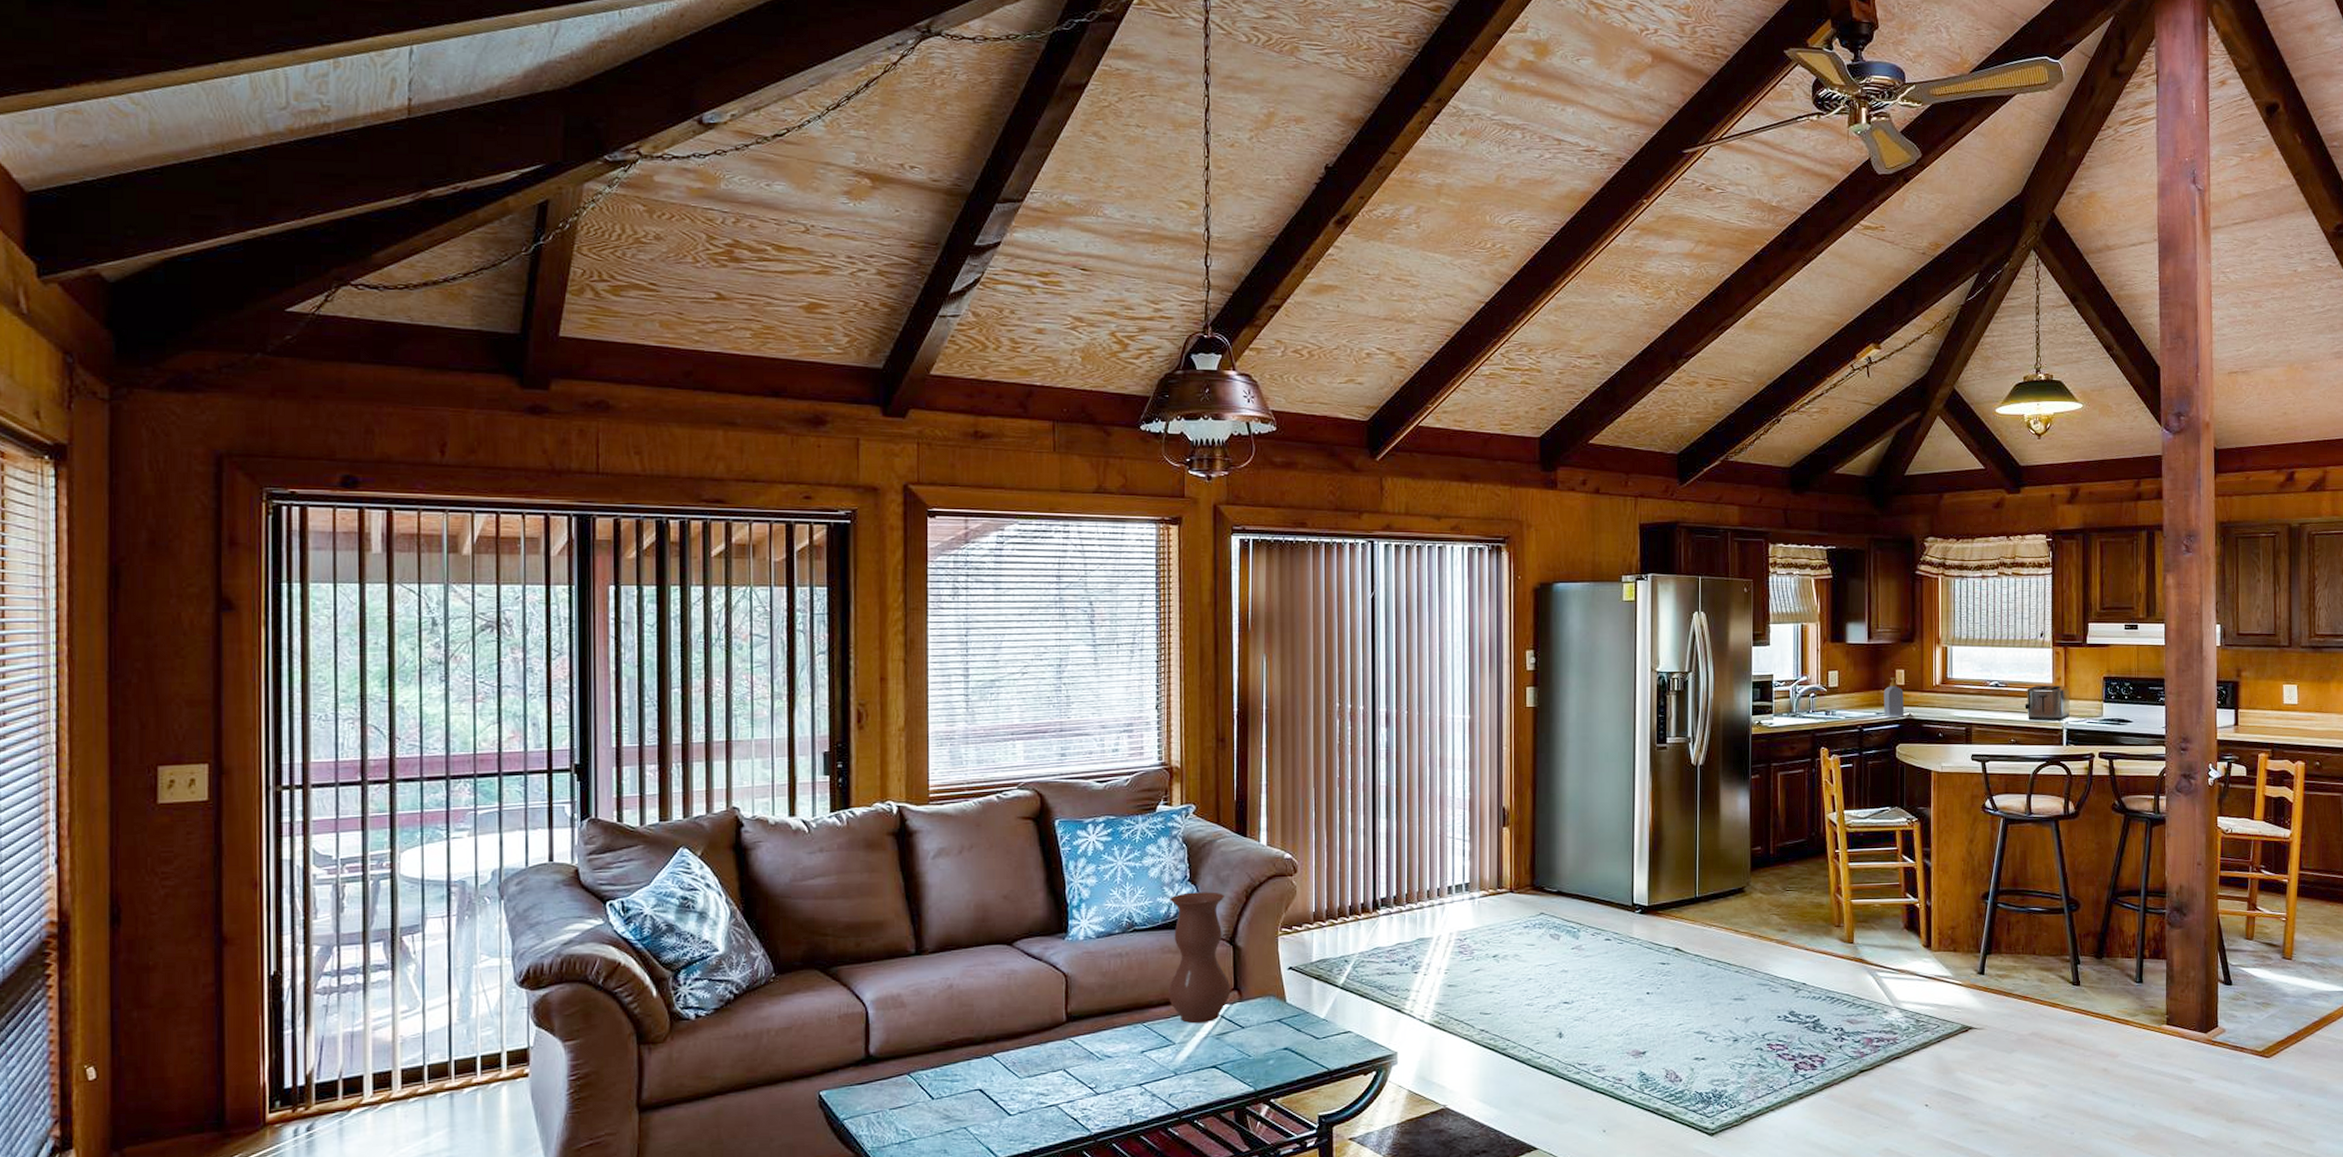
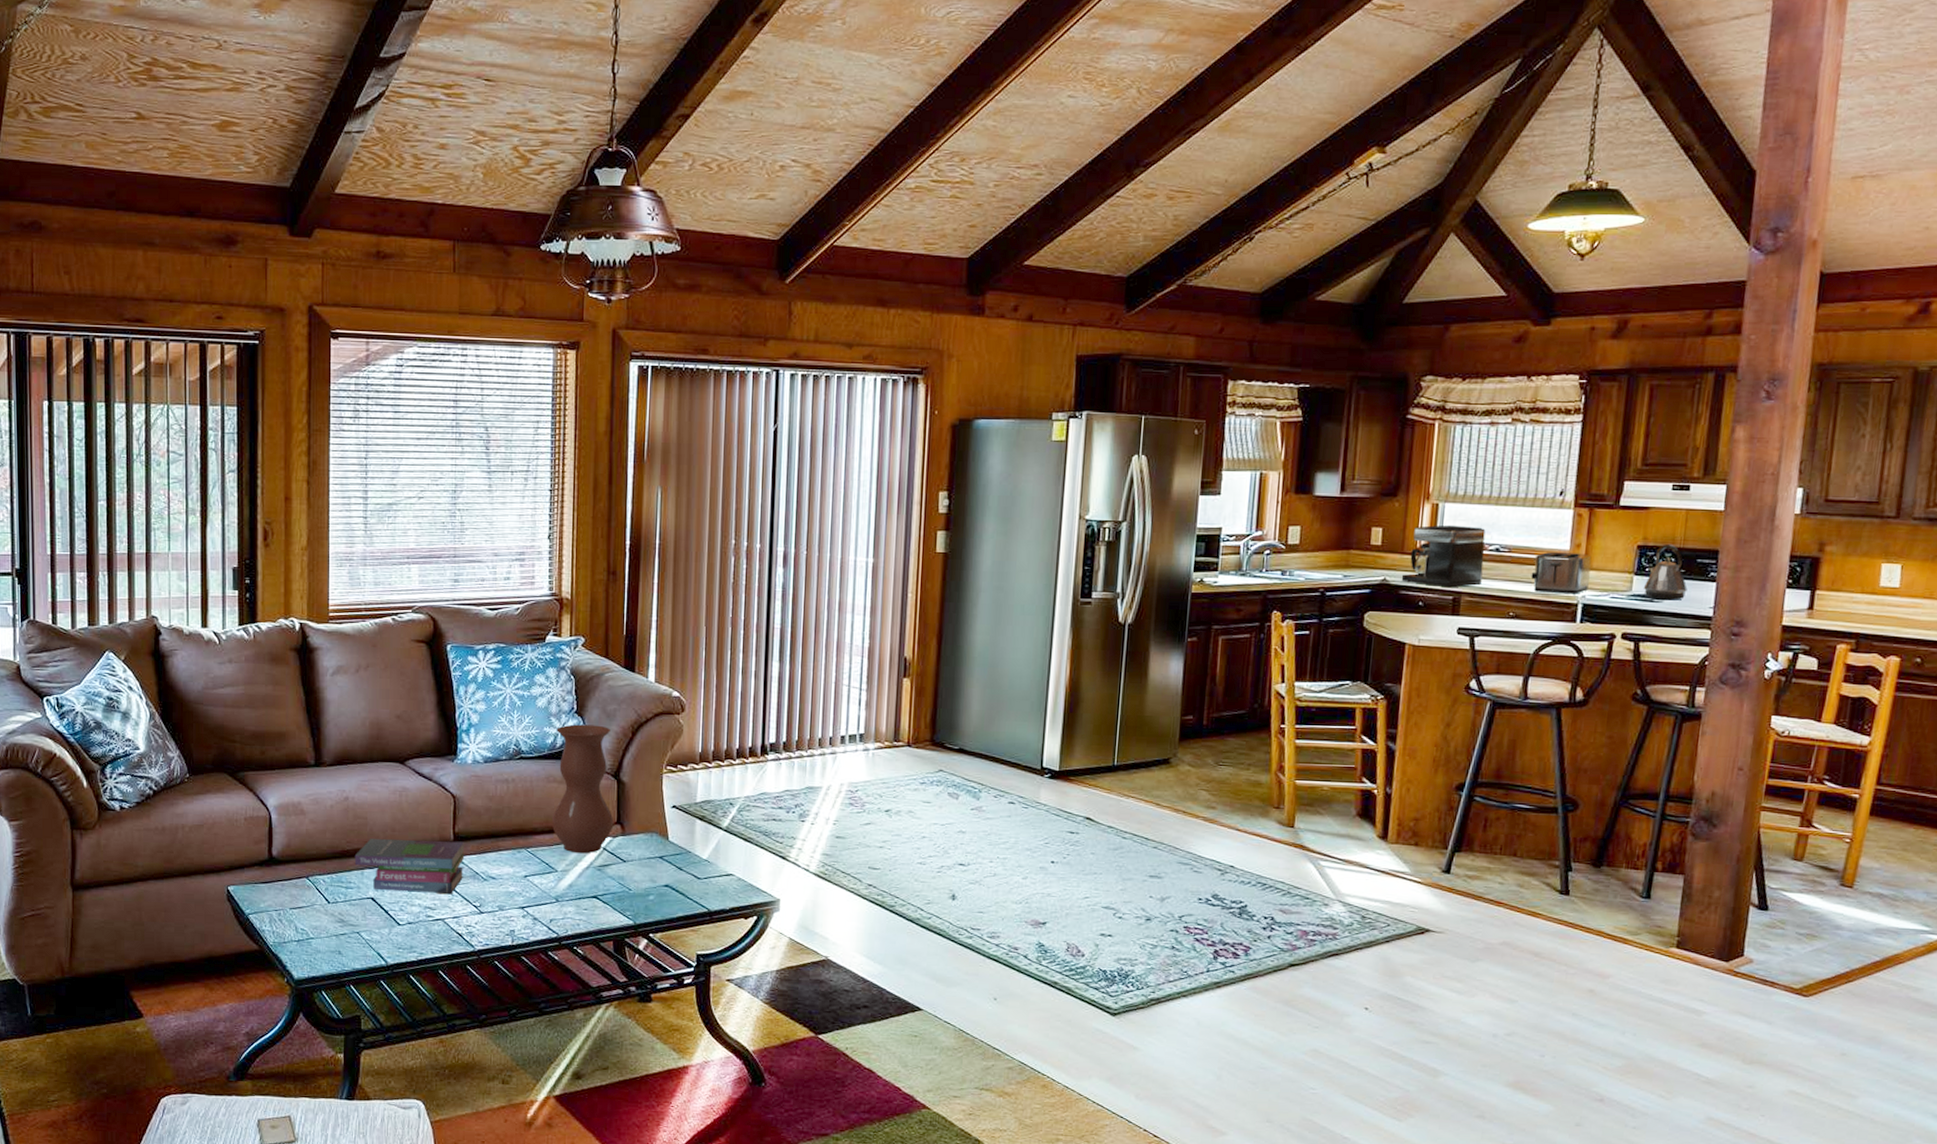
books: none [960,1021,1078,1081] -> present [354,838,465,894]
soap bottle: present [1883,677,1905,717] -> none [1353,536,1379,582]
coffee maker: none [1923,665,1987,720] -> present [1401,524,1486,588]
kettle: none [2111,676,2144,723] -> present [1643,545,1688,600]

